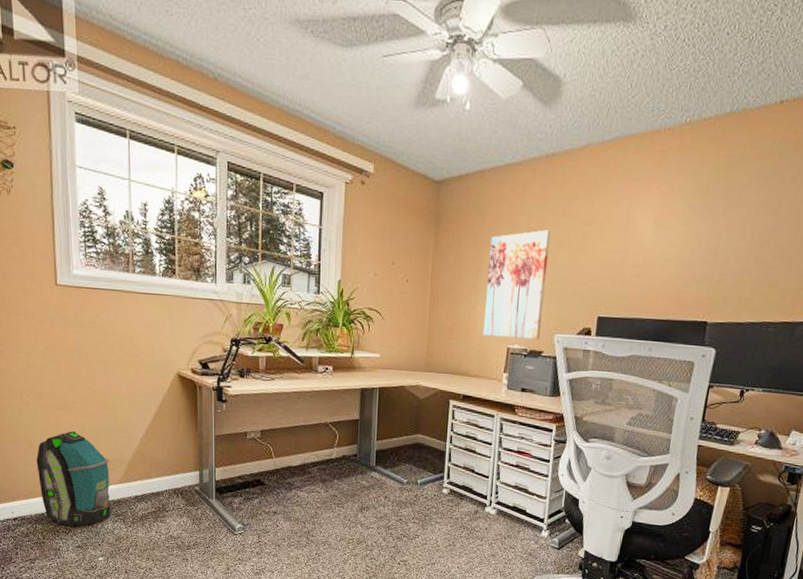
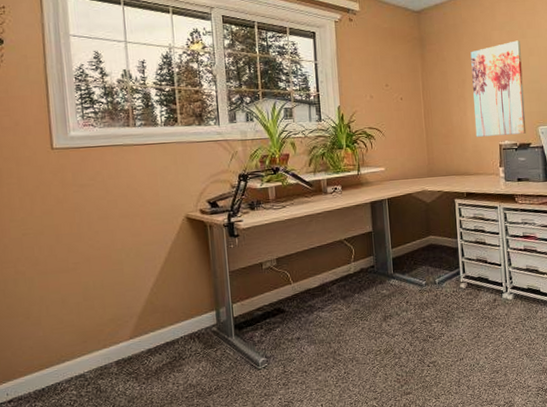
backpack: present [36,431,111,527] -> none [34,293,122,397]

